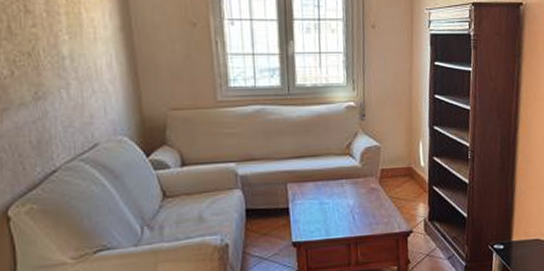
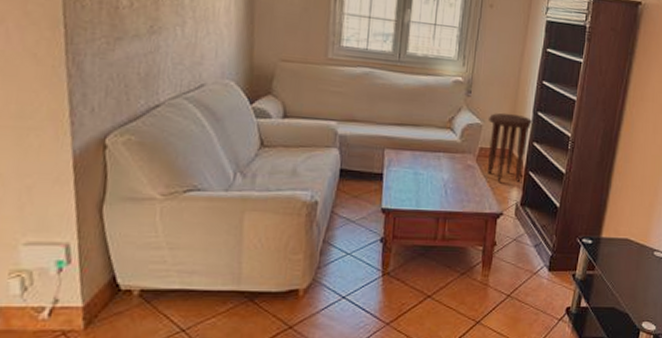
side table: none [386,131,432,201] -> present [488,112,534,182]

